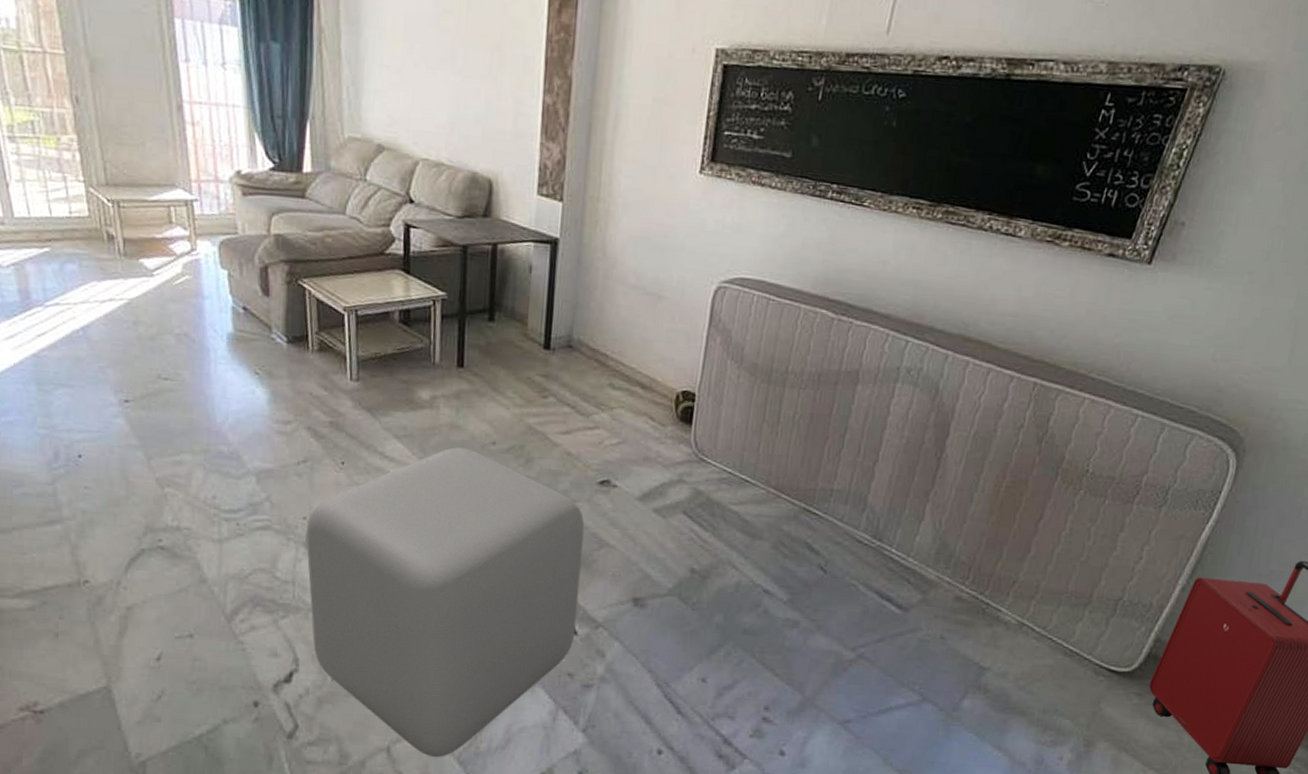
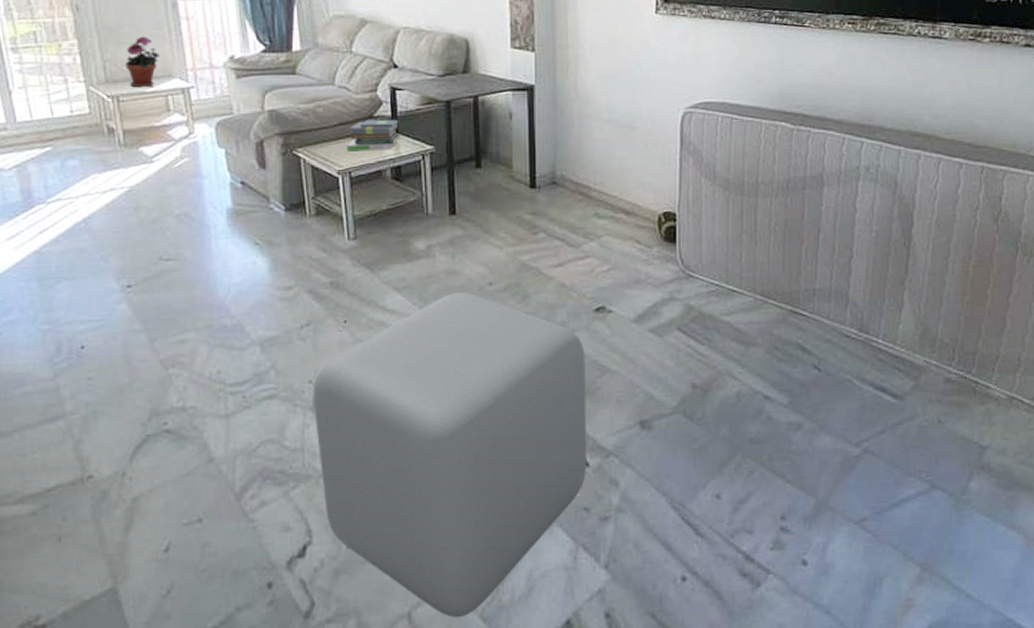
potted plant: none [127,138,164,195] -> present [125,36,161,88]
books: none [355,256,412,291] -> present [347,119,400,151]

